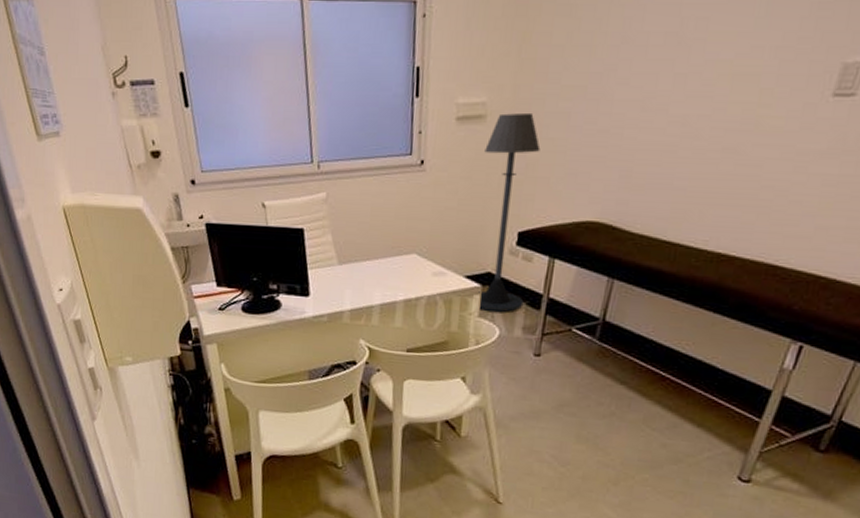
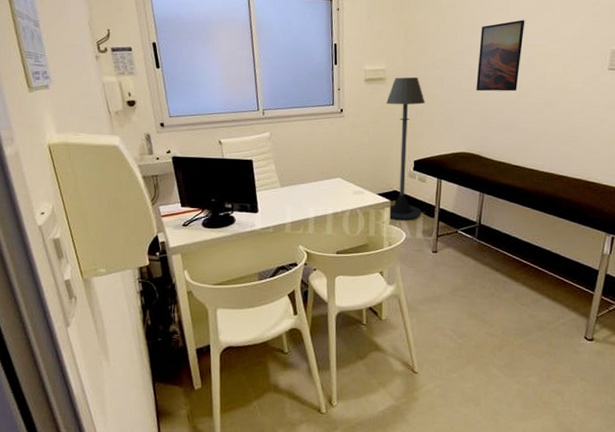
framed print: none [617,20,706,133] -> present [476,20,525,92]

